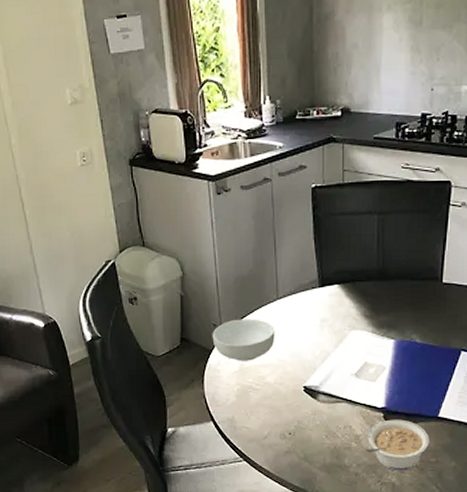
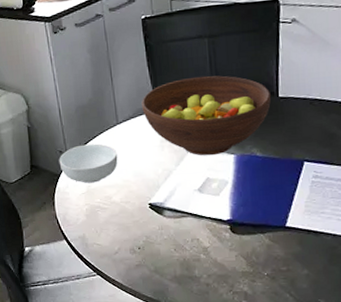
fruit bowl: none [305,254,434,339] -> present [142,75,271,156]
legume: present [366,419,430,471] -> none [215,230,279,280]

